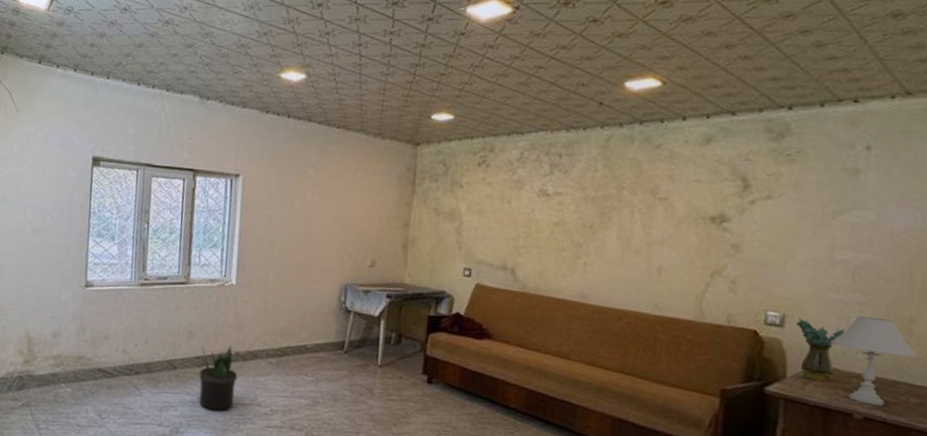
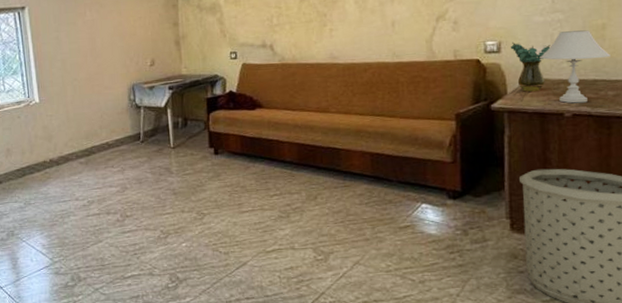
planter: present [199,345,238,411] -> none [19,154,56,212]

